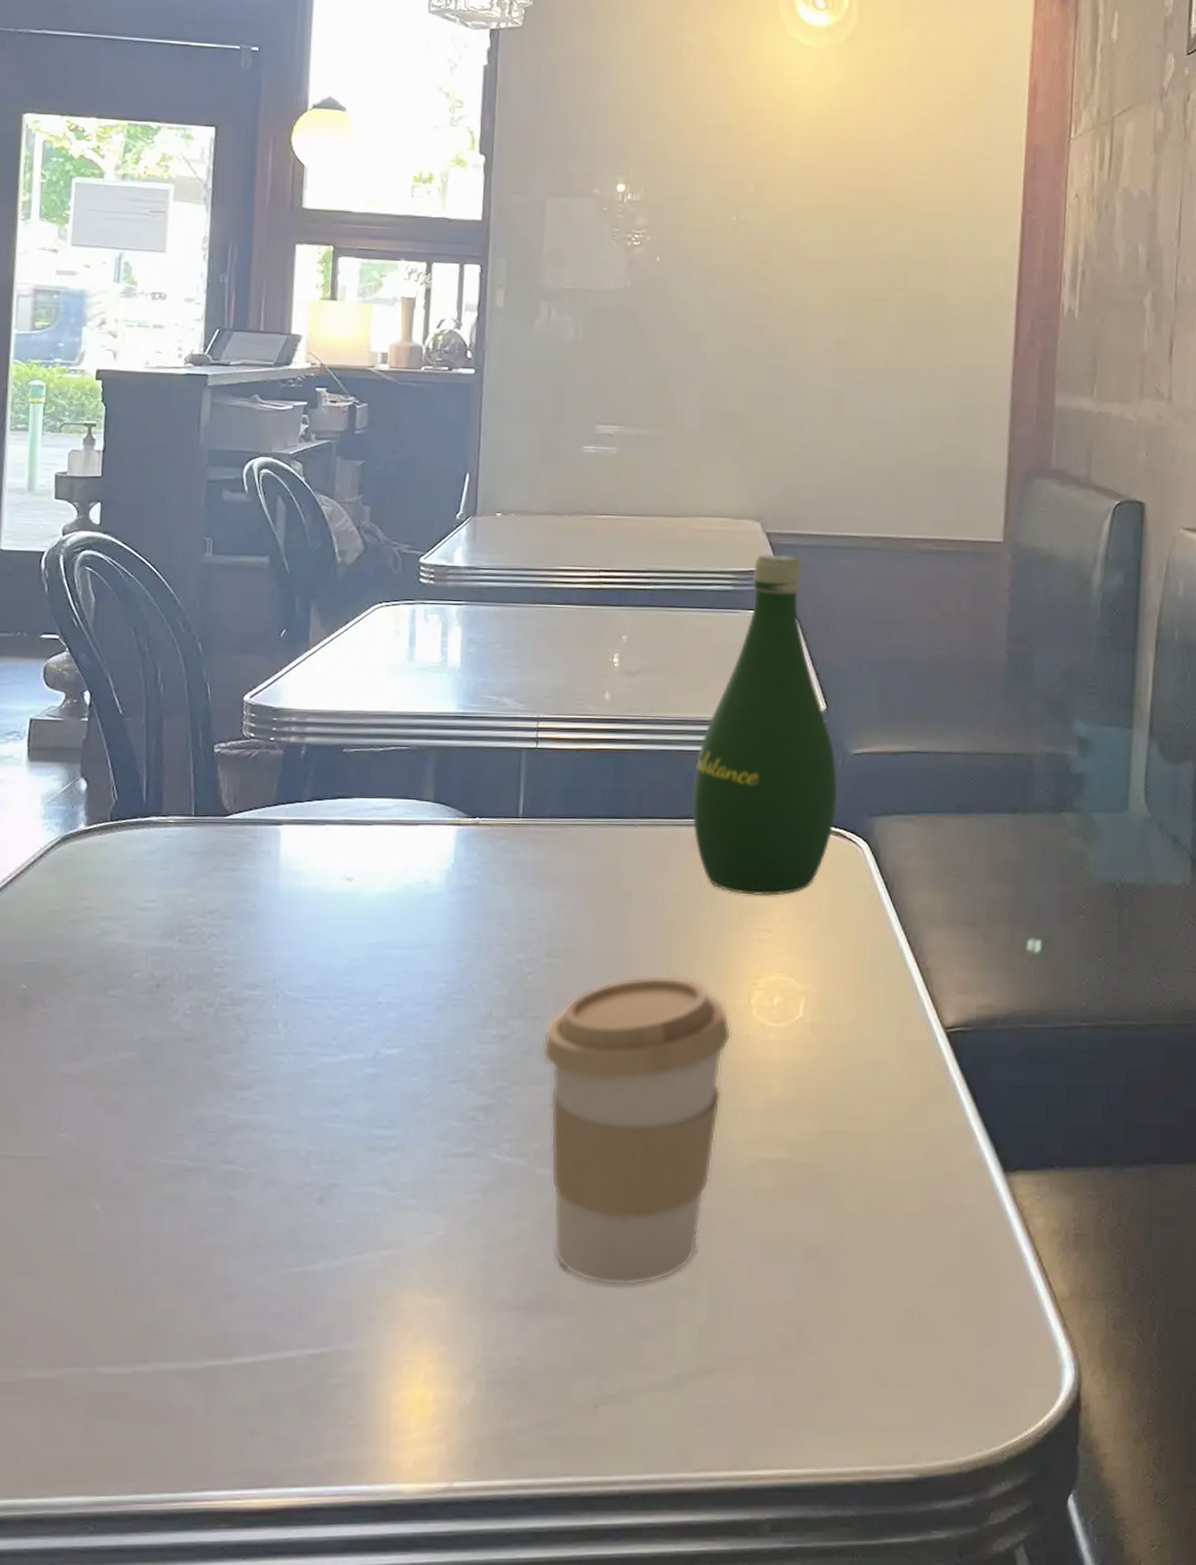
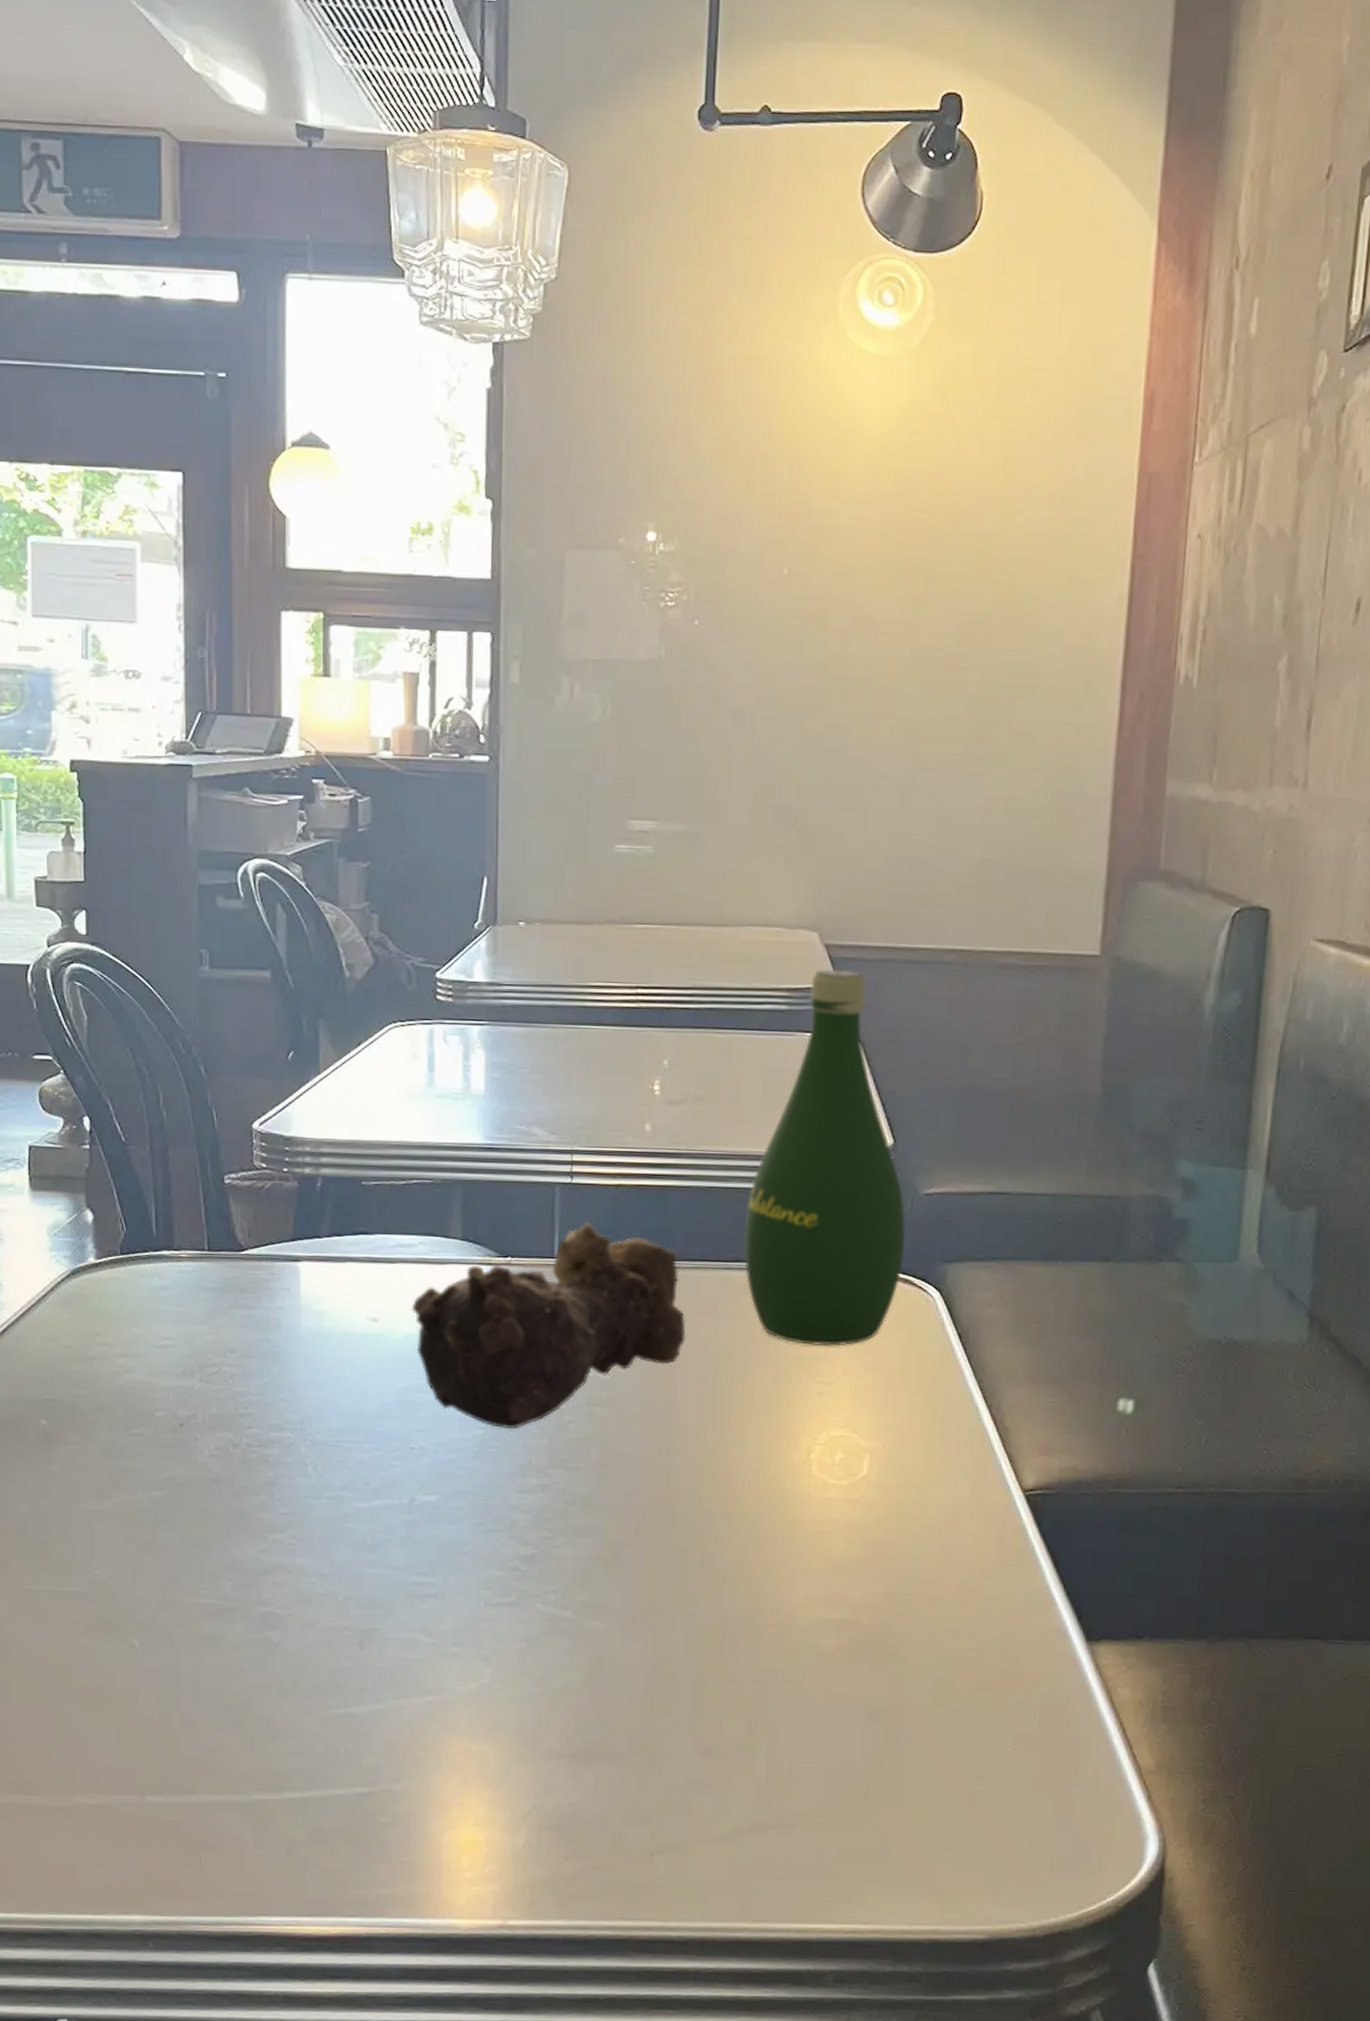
candle: none [384,784,639,982] -> present [411,1222,686,1429]
coffee cup: present [542,975,732,1286] -> none [586,1427,790,1741]

